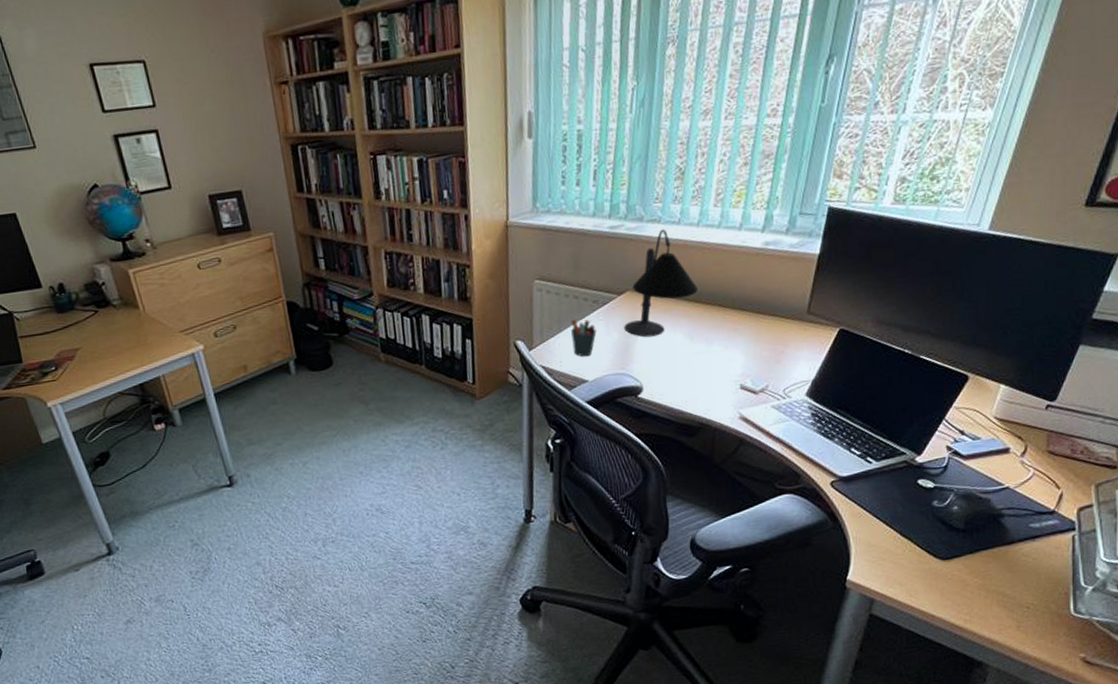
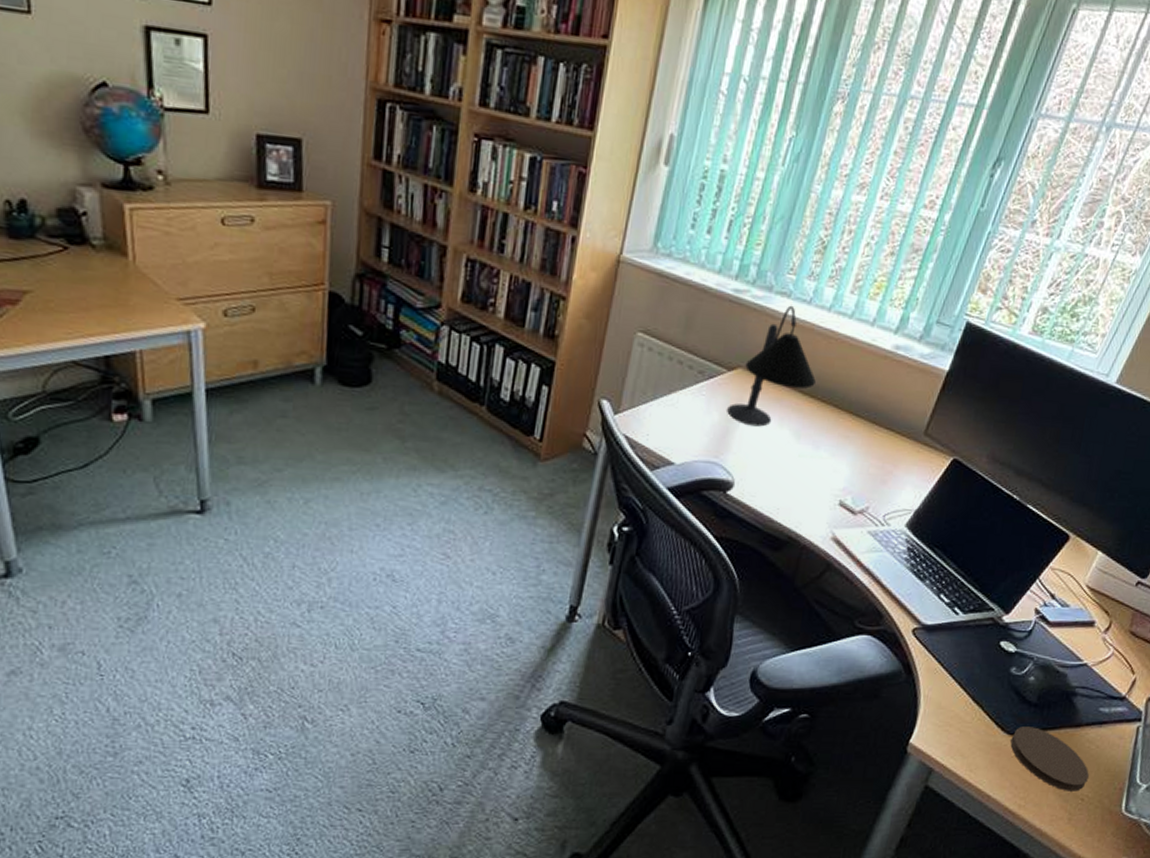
pen holder: present [570,319,597,357] -> none [664,388,696,435]
coaster: none [945,550,1030,602] -> present [1010,726,1089,791]

